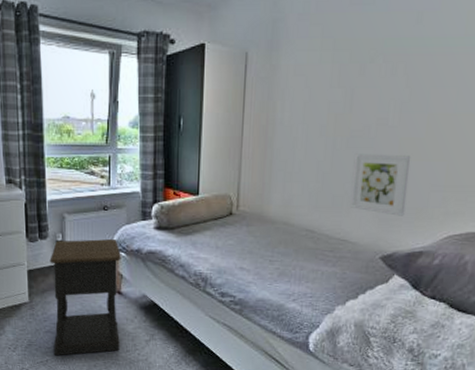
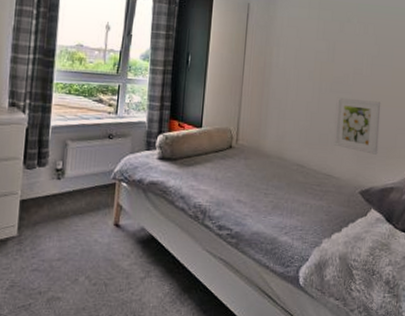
nightstand: present [49,238,121,356] -> none [38,168,122,298]

